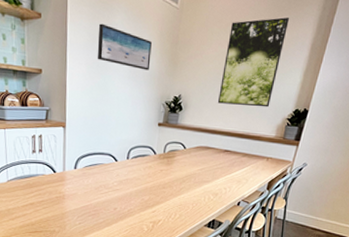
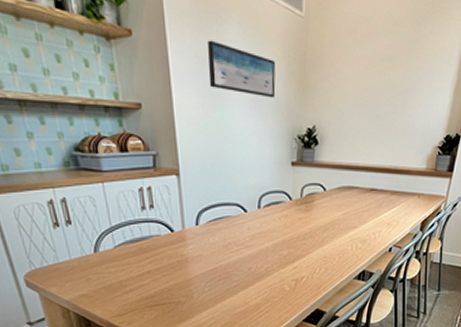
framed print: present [217,17,289,108] -> none [358,24,434,135]

